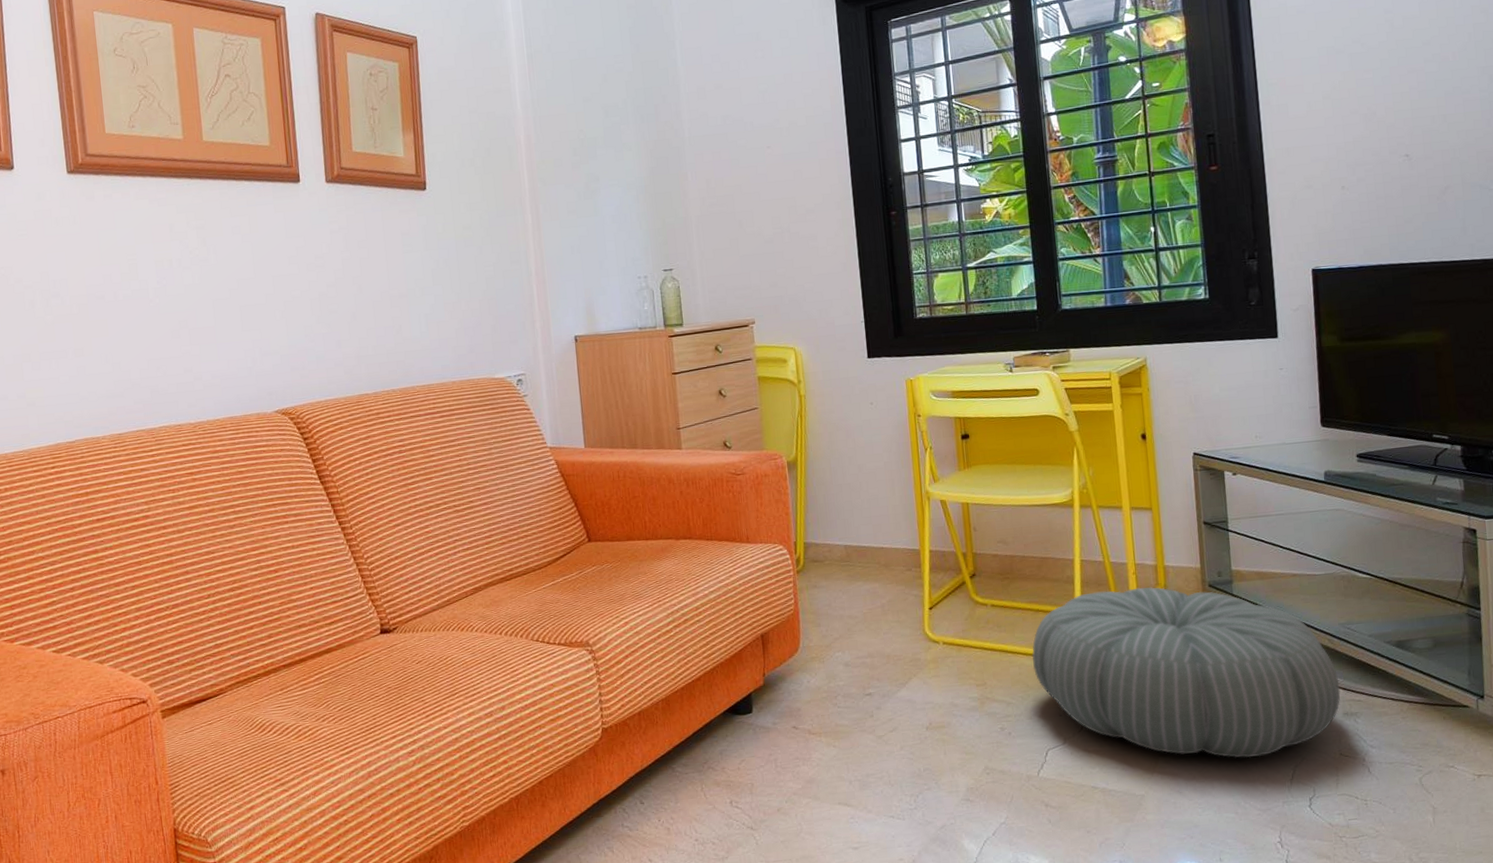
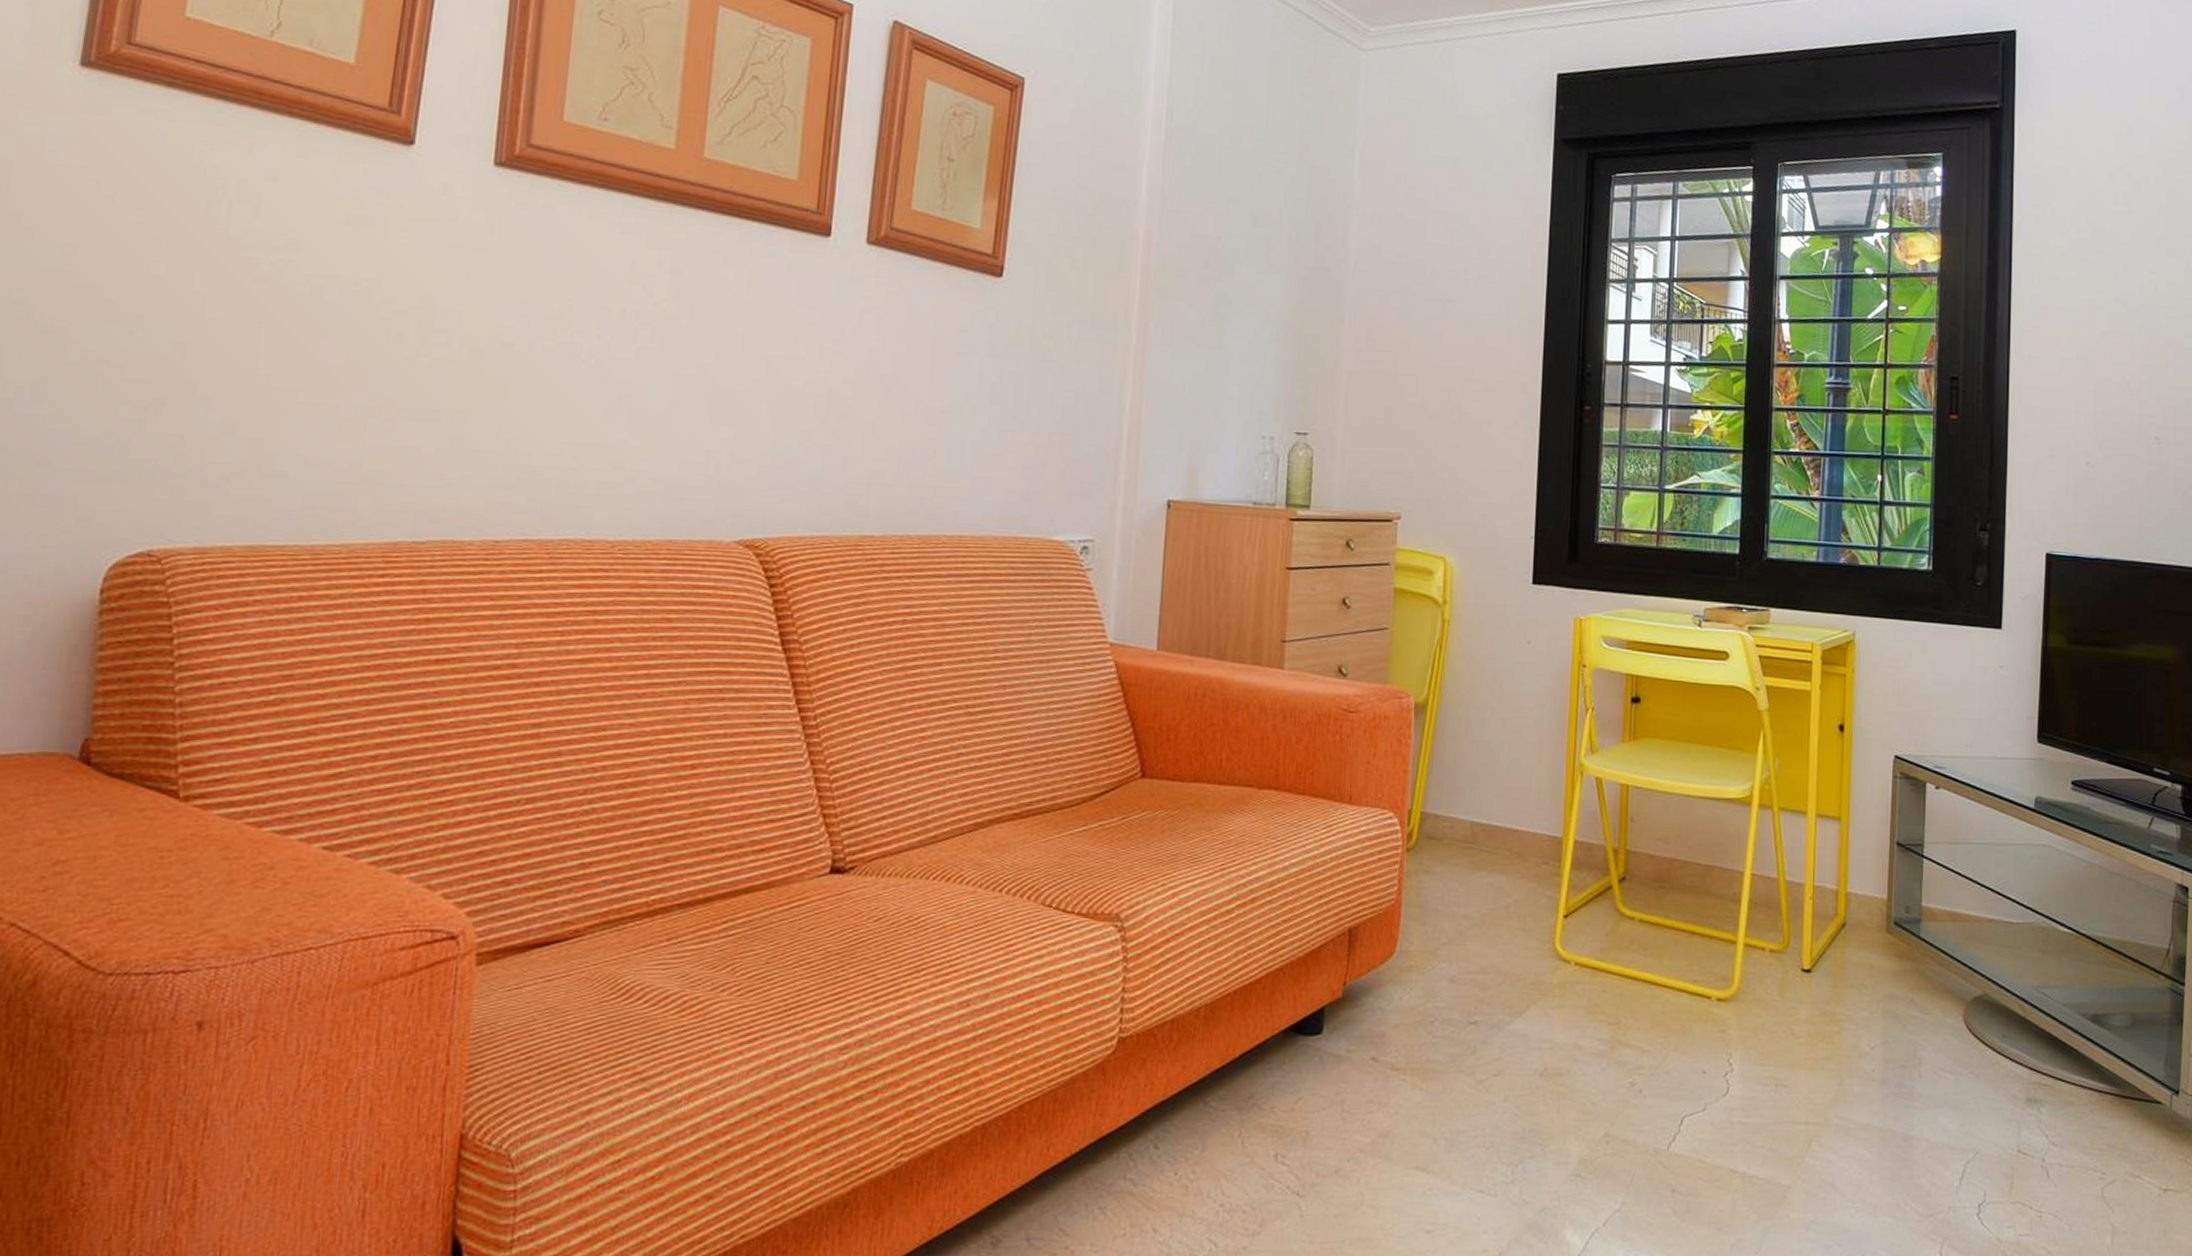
pouf: present [1031,586,1341,759] -> none [1679,916,2026,1147]

